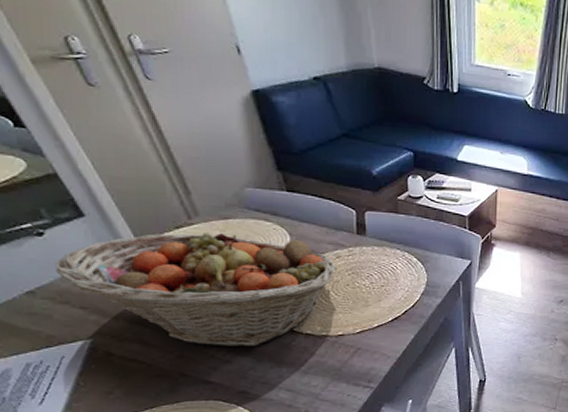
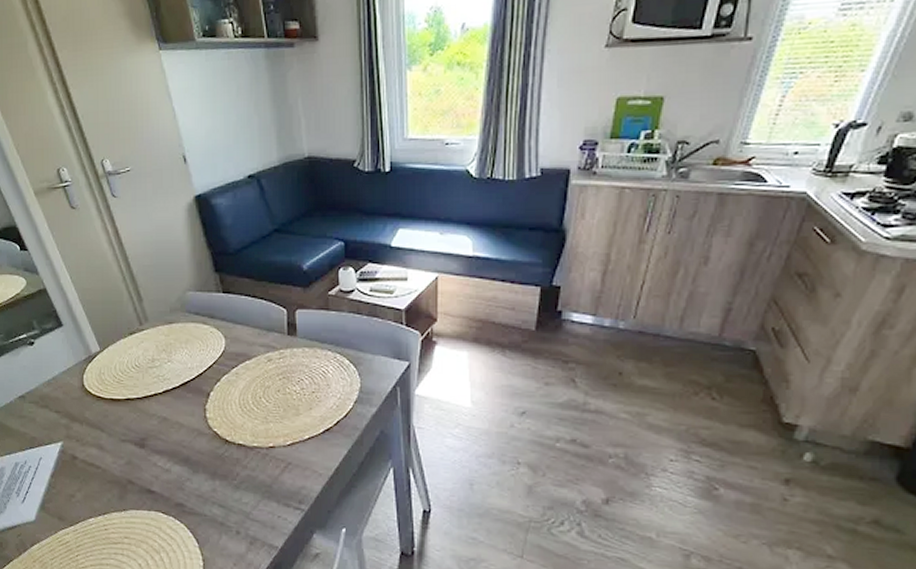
fruit basket: present [55,233,337,347] -> none [40,338,268,456]

